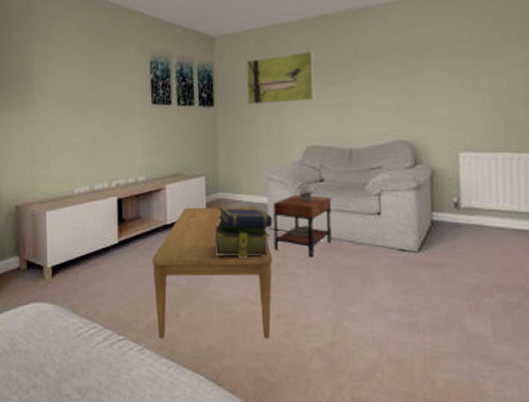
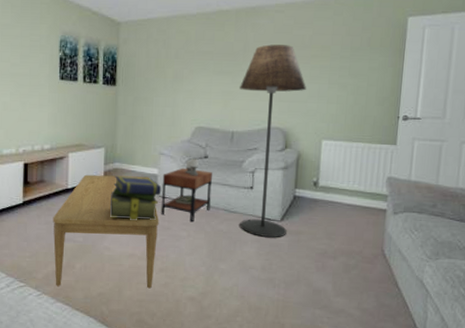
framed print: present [247,50,315,104] -> none [147,42,208,87]
floor lamp: none [354,46,433,272] -> present [240,44,306,237]

